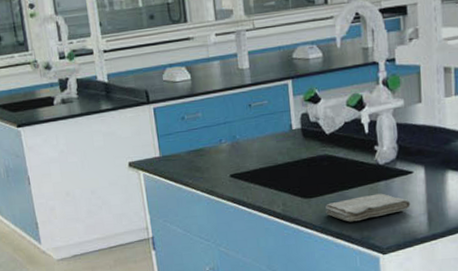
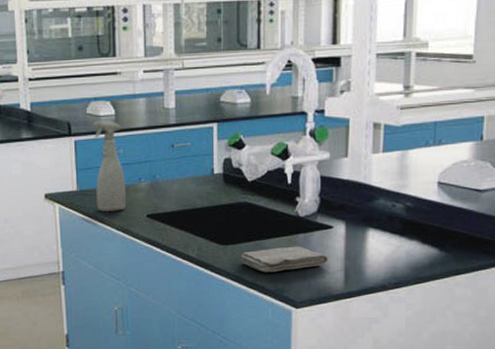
spray bottle: none [170,85,210,176] -> present [93,121,127,213]

